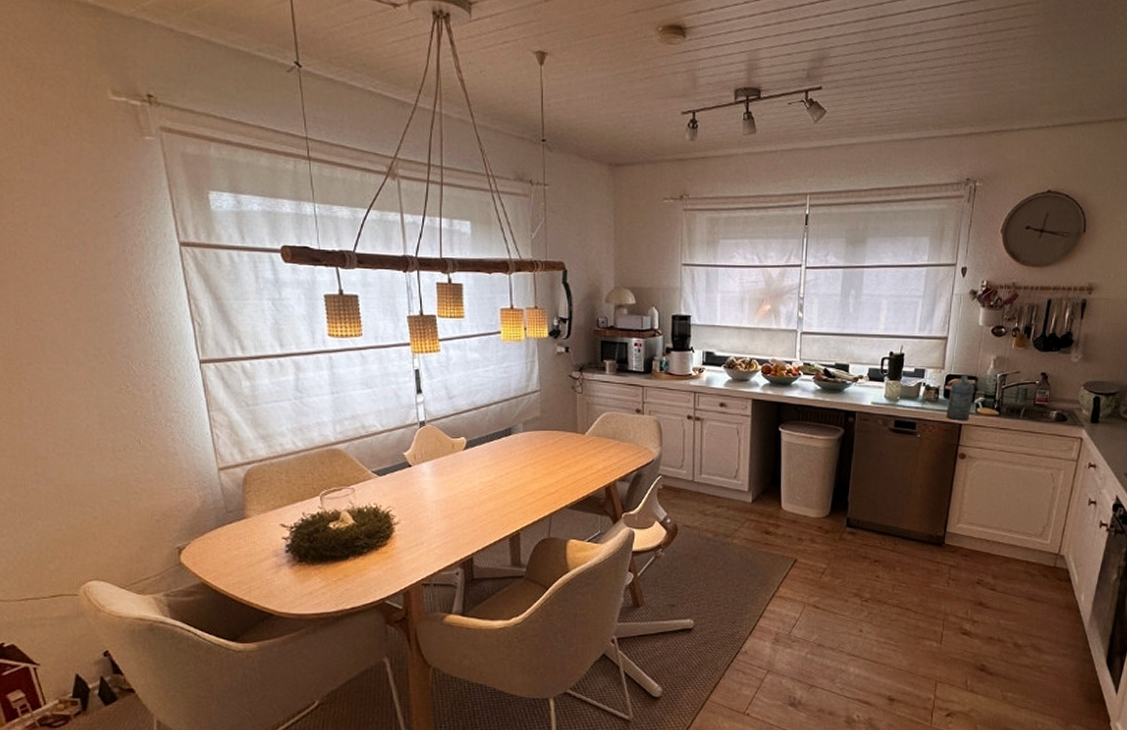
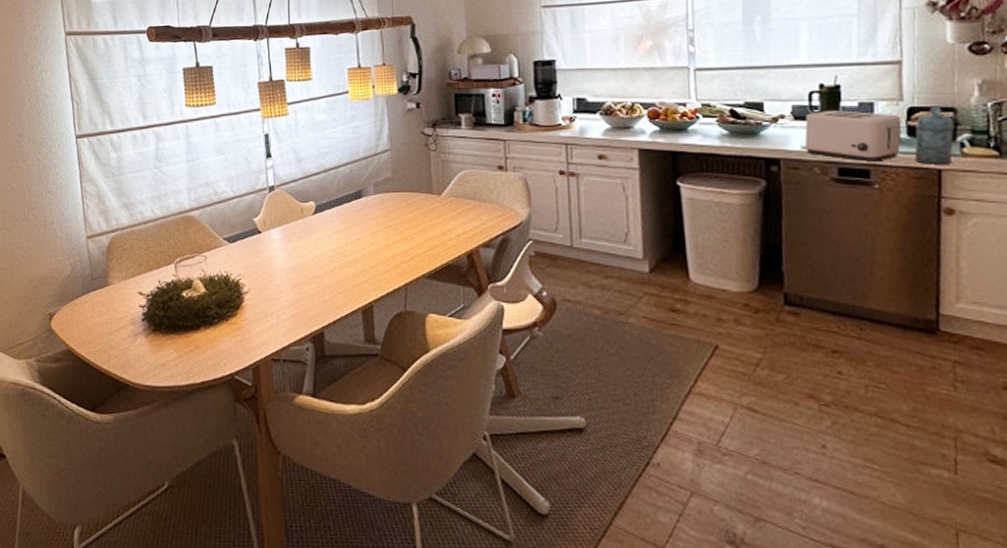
toaster: none [875,374,942,417] -> present [804,110,902,162]

